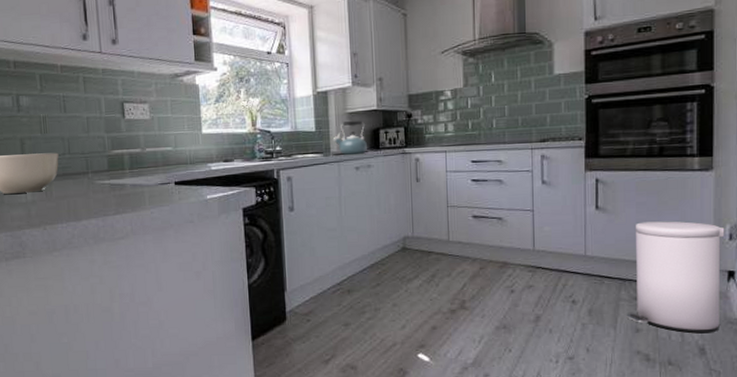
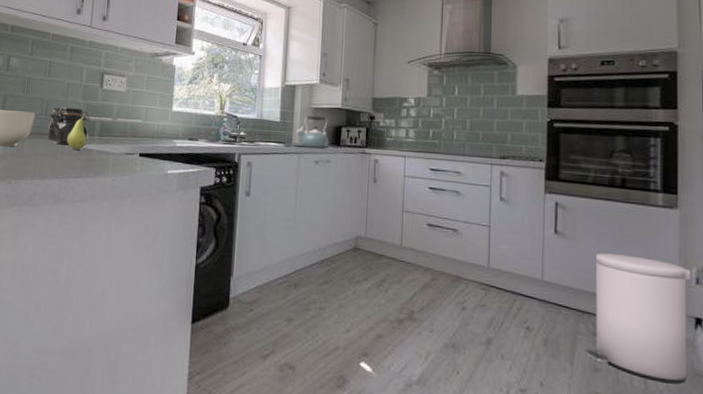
jar: none [74,142,119,182] -> present [48,107,91,144]
fruit: none [97,148,117,186] -> present [67,114,87,150]

